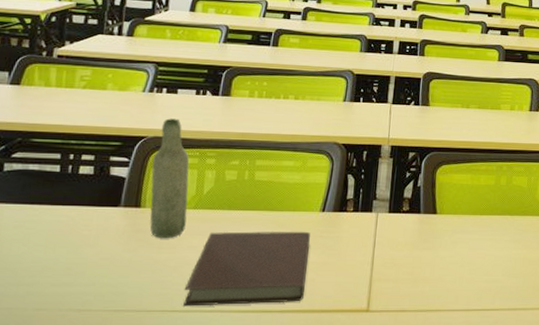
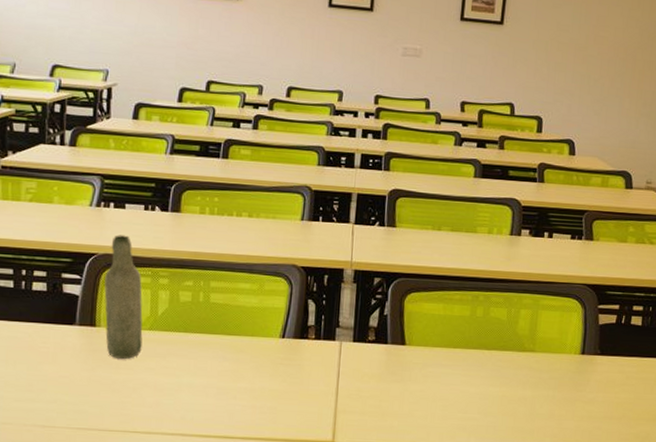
notebook: present [183,231,310,307] -> none [144,355,270,430]

